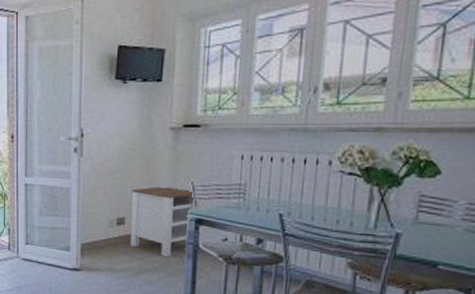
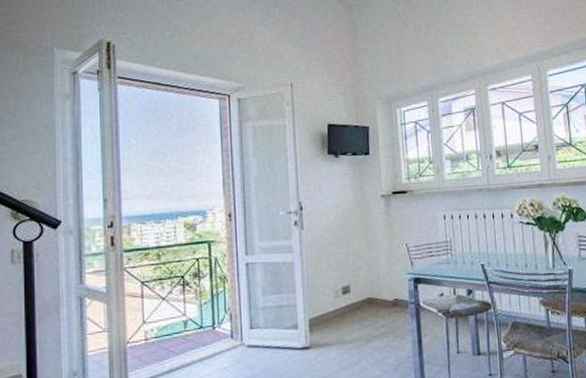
side table: present [129,186,195,258] -> none [353,250,410,321]

